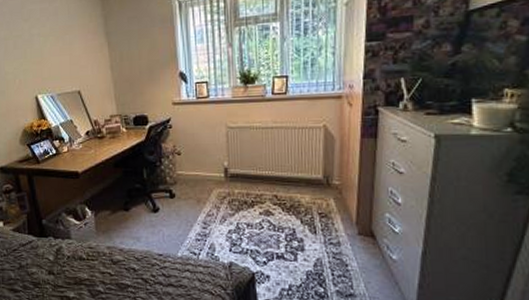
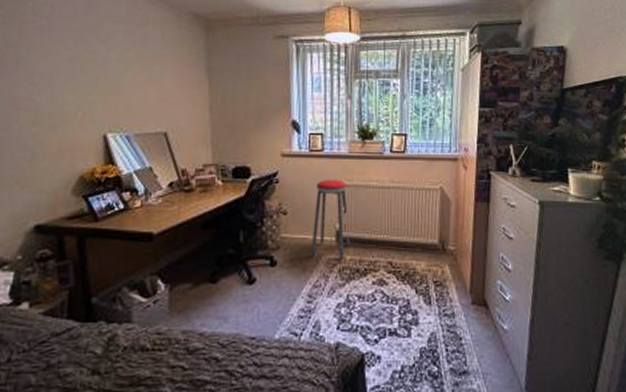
music stool: none [203,122,238,193] -> present [311,179,350,260]

